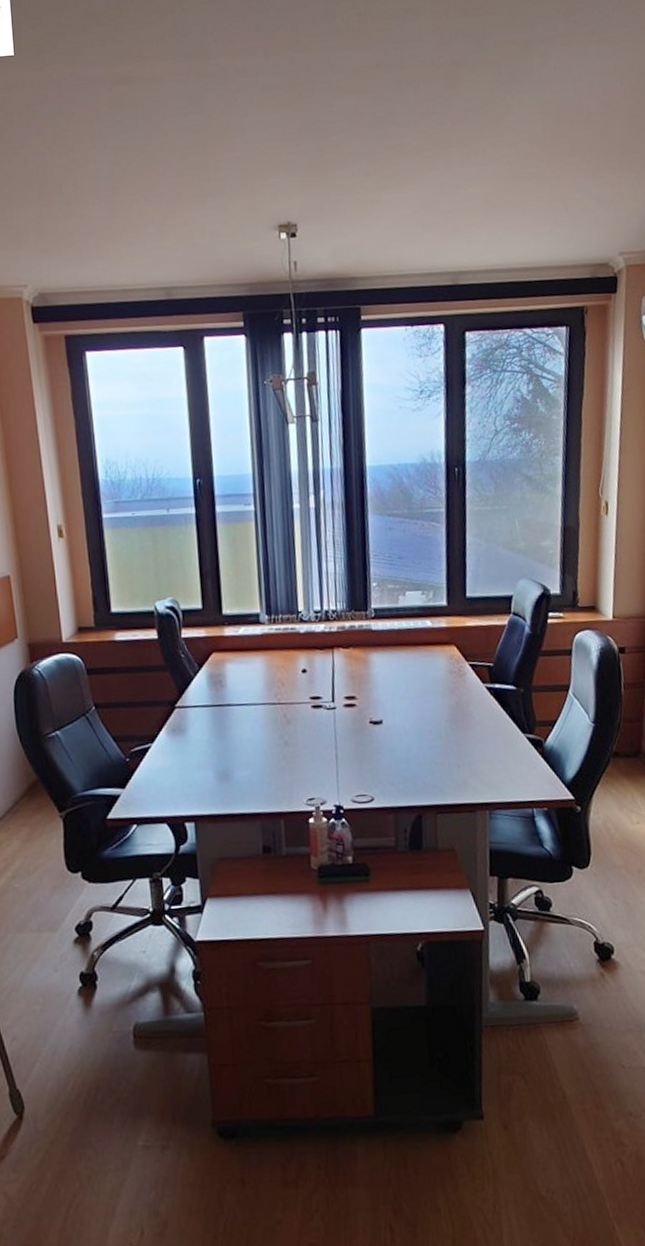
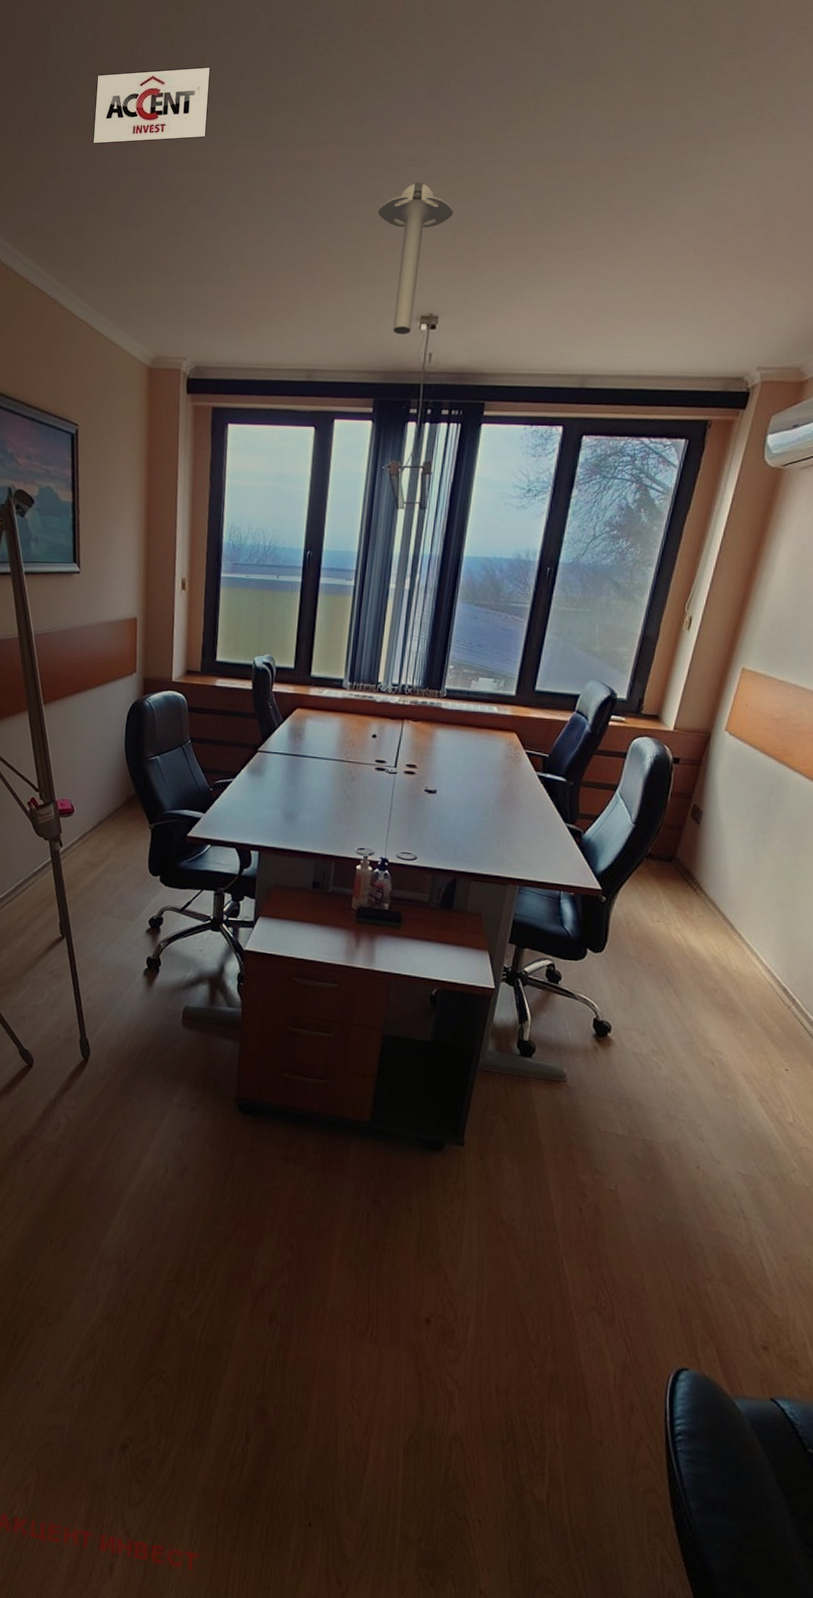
ceiling light: none [215,93,294,245] -> present [378,182,453,335]

